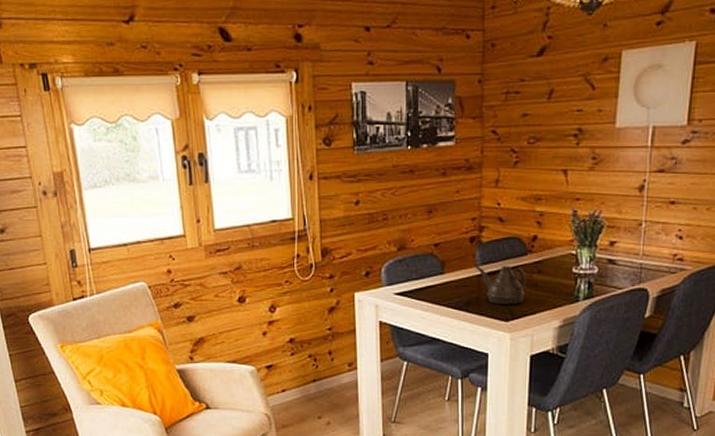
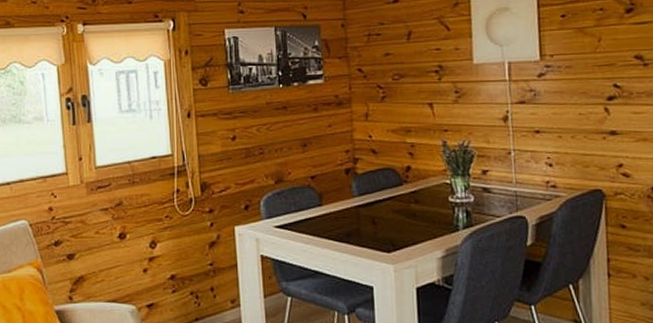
teapot: present [475,265,527,305] -> none [353,196,405,236]

